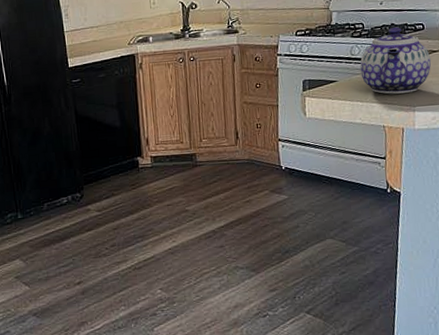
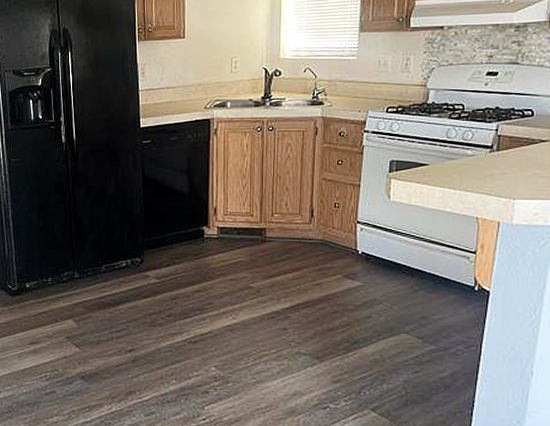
teapot: present [360,26,432,94] -> none [456,111,539,184]

